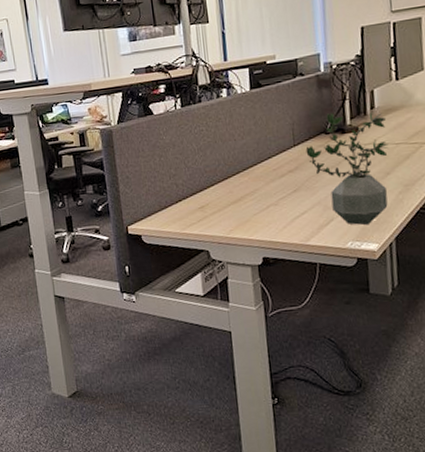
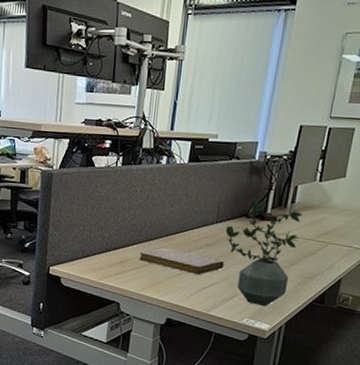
notebook: none [219,183,313,205] -> present [139,247,225,275]

